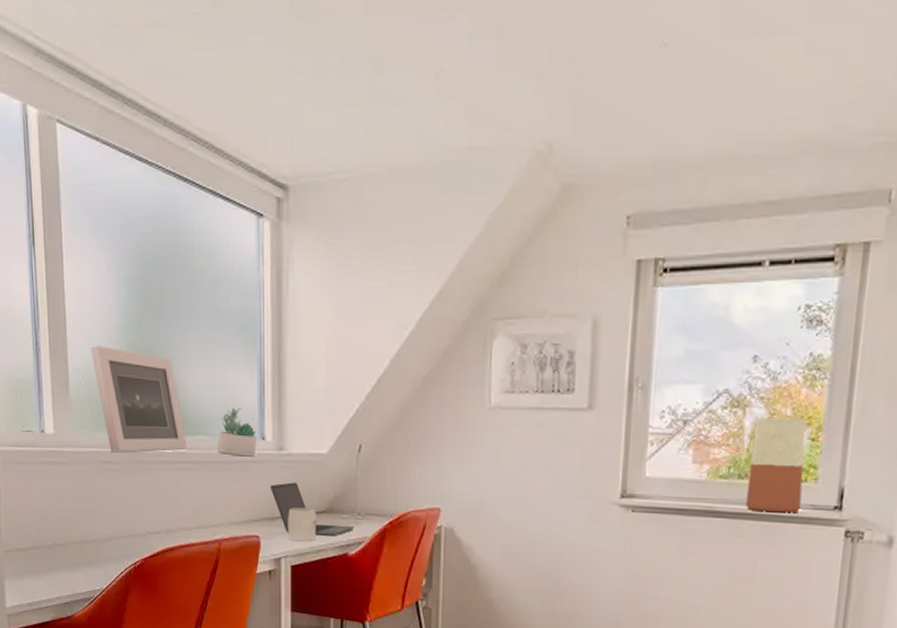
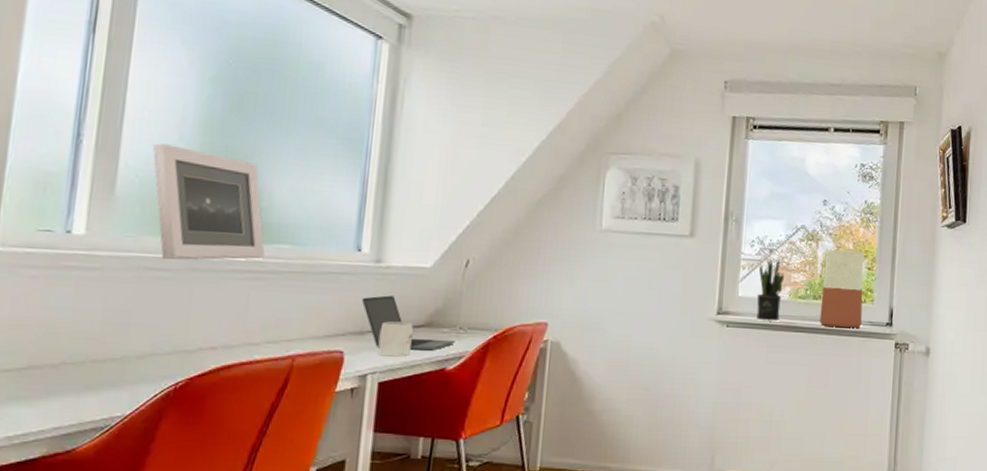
succulent plant: present [217,407,257,457] -> none [302,217,352,268]
potted plant: none [667,431,703,506] -> present [756,258,785,322]

